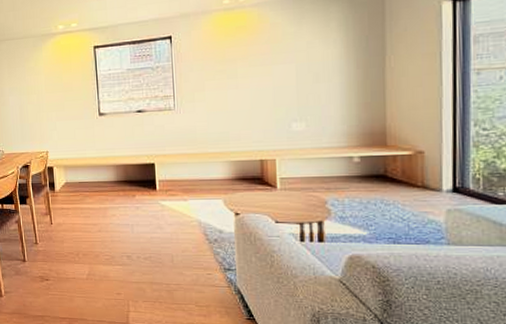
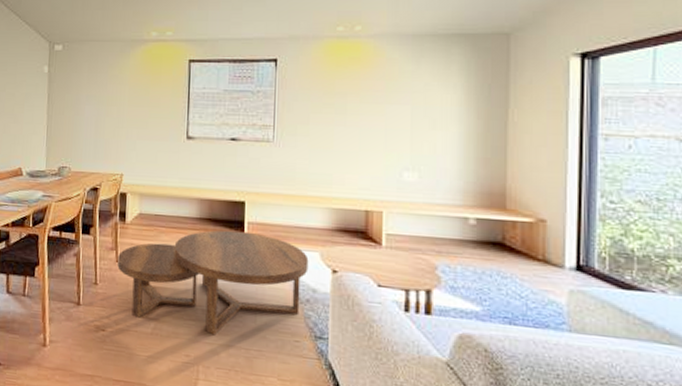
coffee table: none [52,188,214,276] -> present [117,230,309,336]

